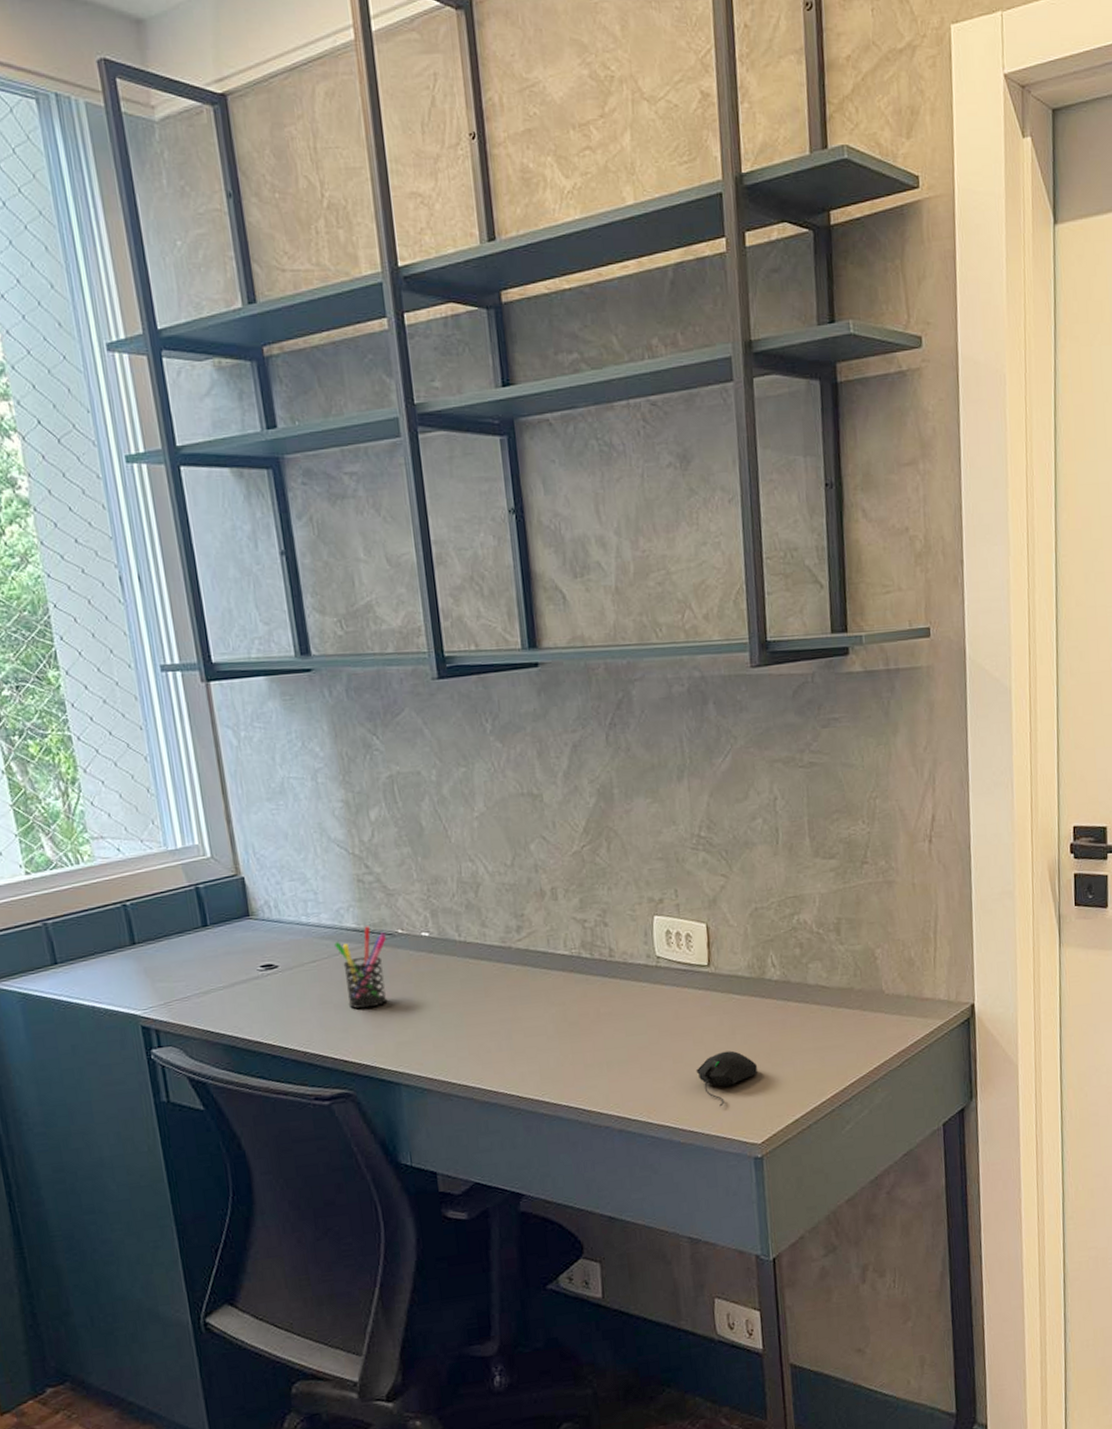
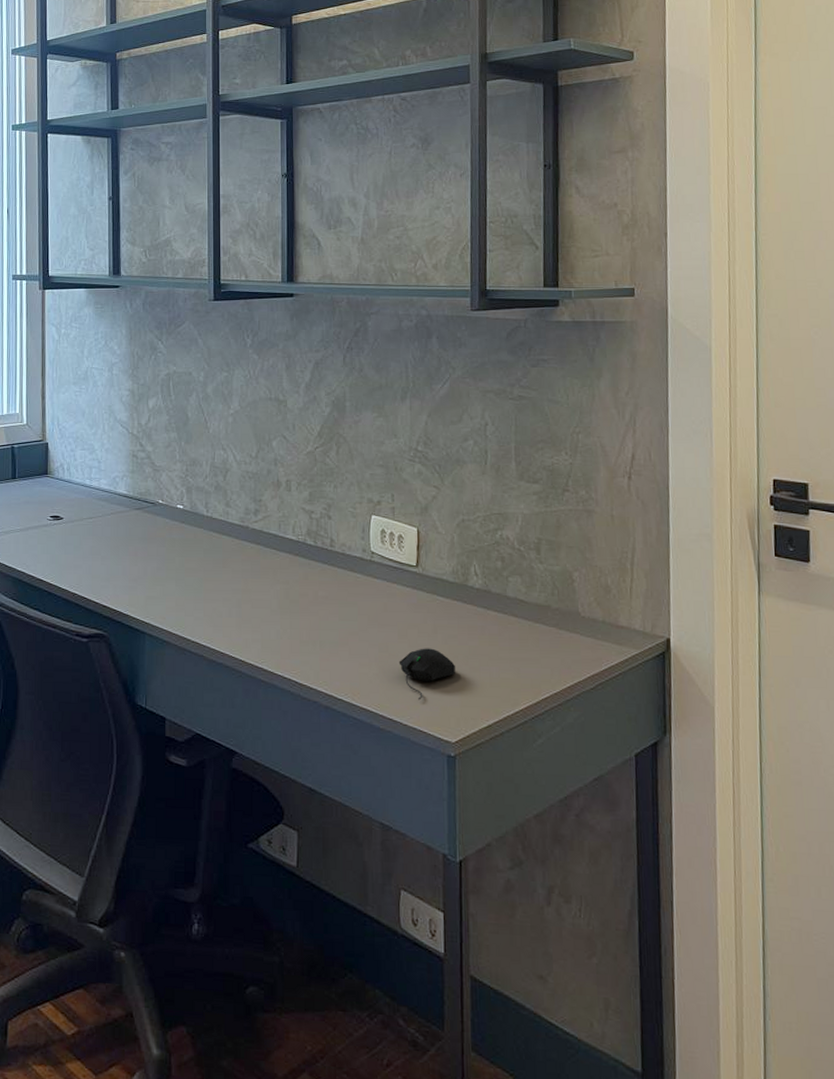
pen holder: present [335,926,387,1009] -> none [108,494,150,564]

